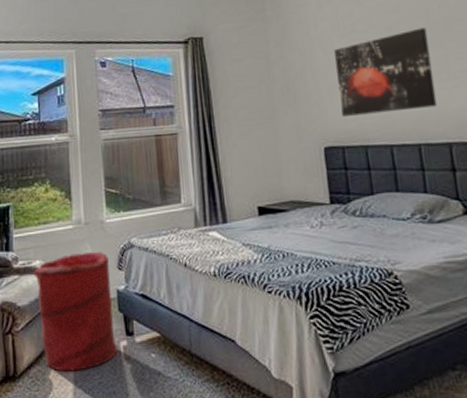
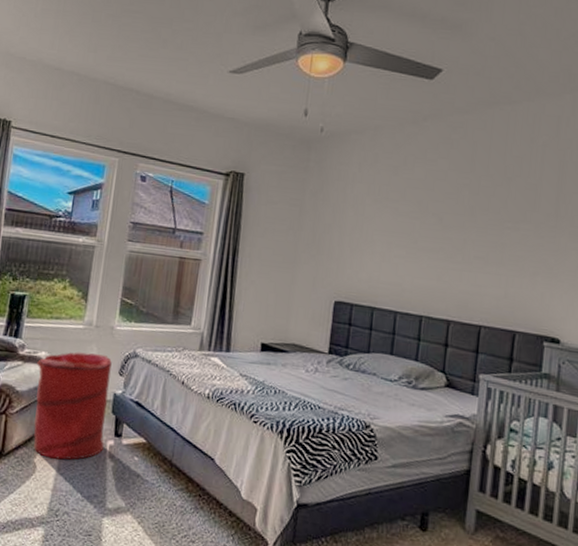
wall art: present [334,27,437,117] -> none [358,209,454,285]

